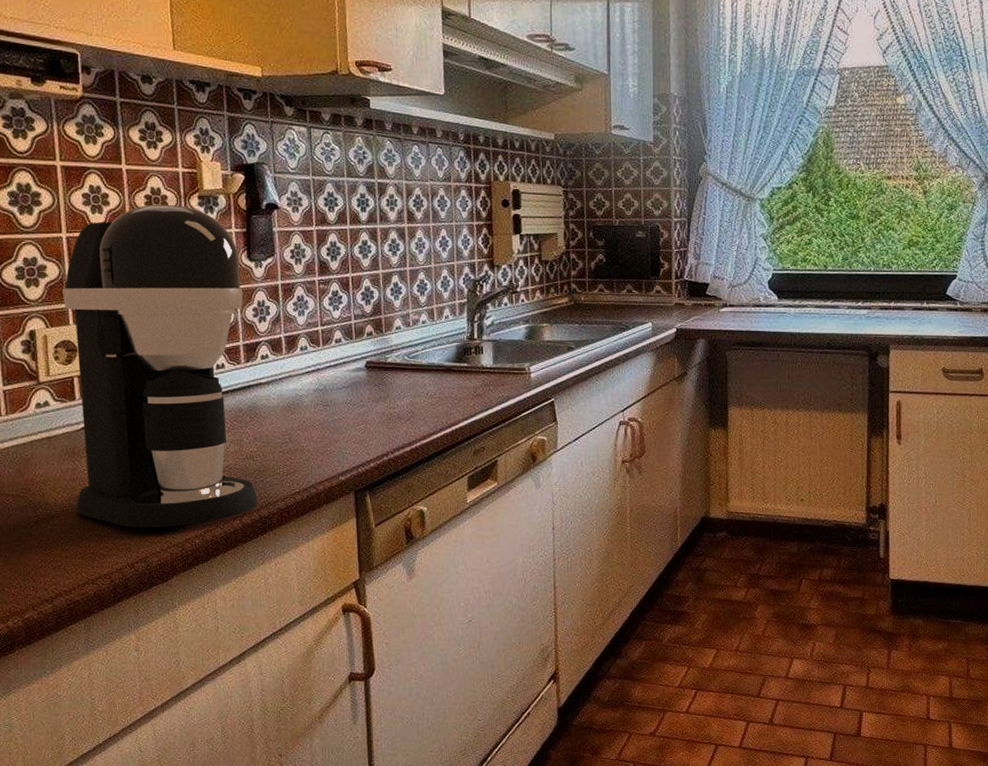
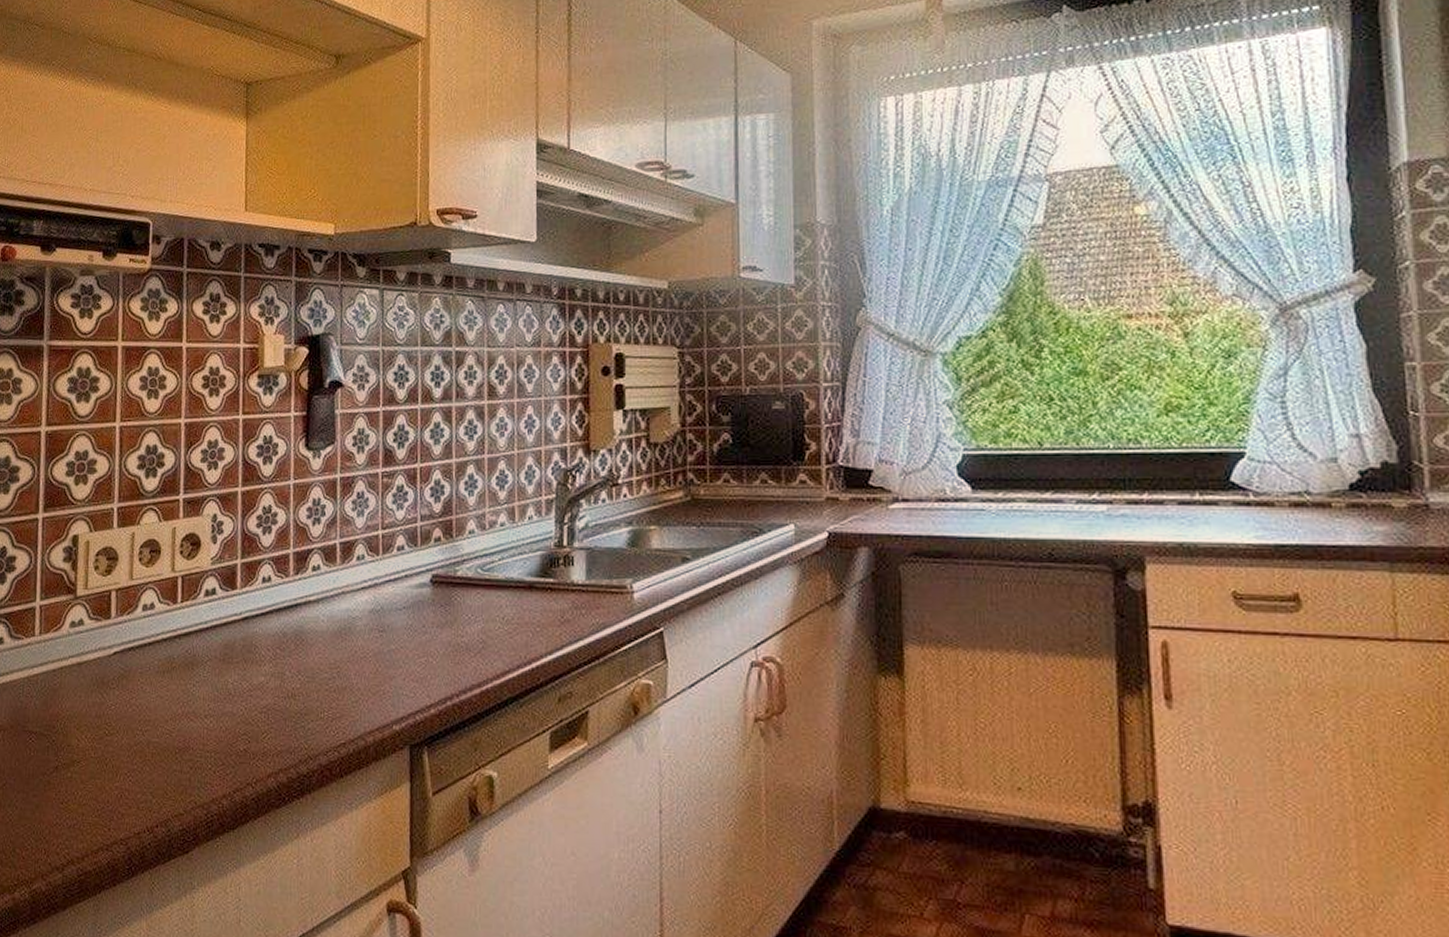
coffee maker: present [62,204,258,528] -> none [99,385,297,783]

